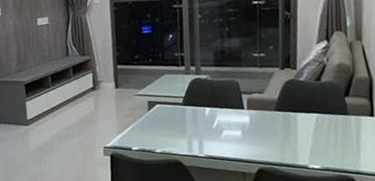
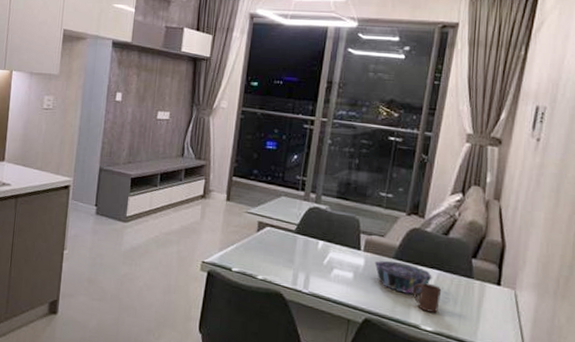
decorative bowl: none [258,113,312,140] -> present [374,261,432,295]
cup: none [296,126,323,152] -> present [412,283,442,313]

